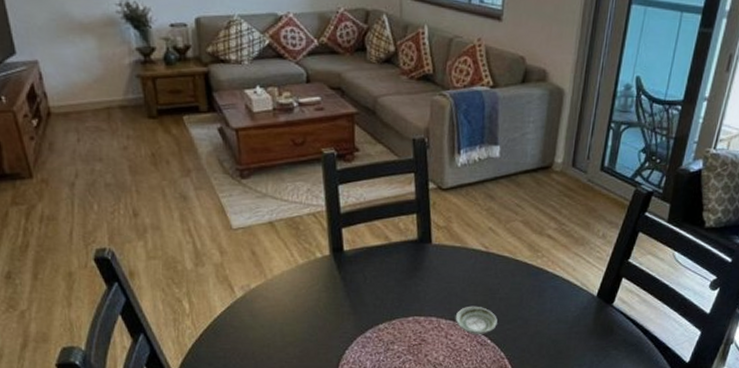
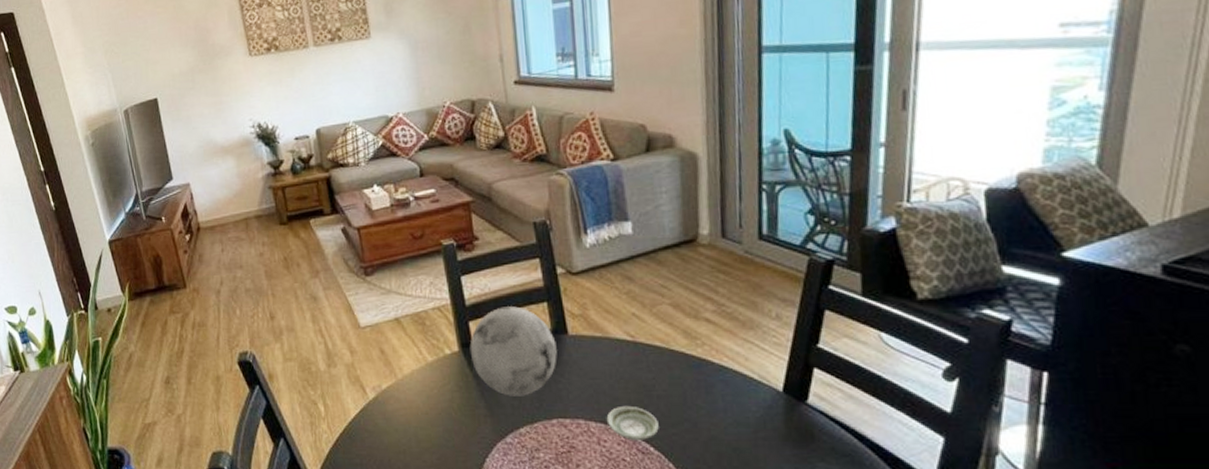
decorative orb: none [340,216,420,297] -> present [469,306,557,396]

